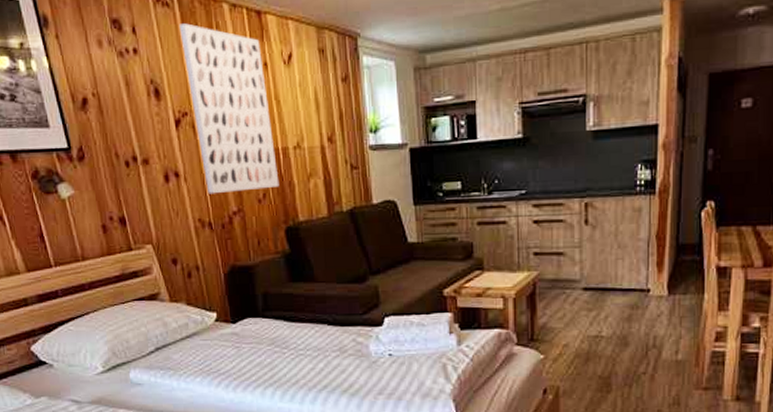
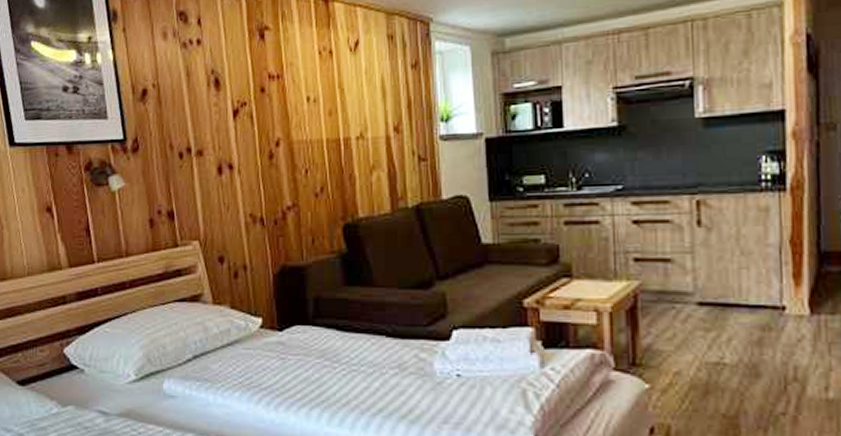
wall art: present [180,23,280,194] -> none [245,13,339,188]

